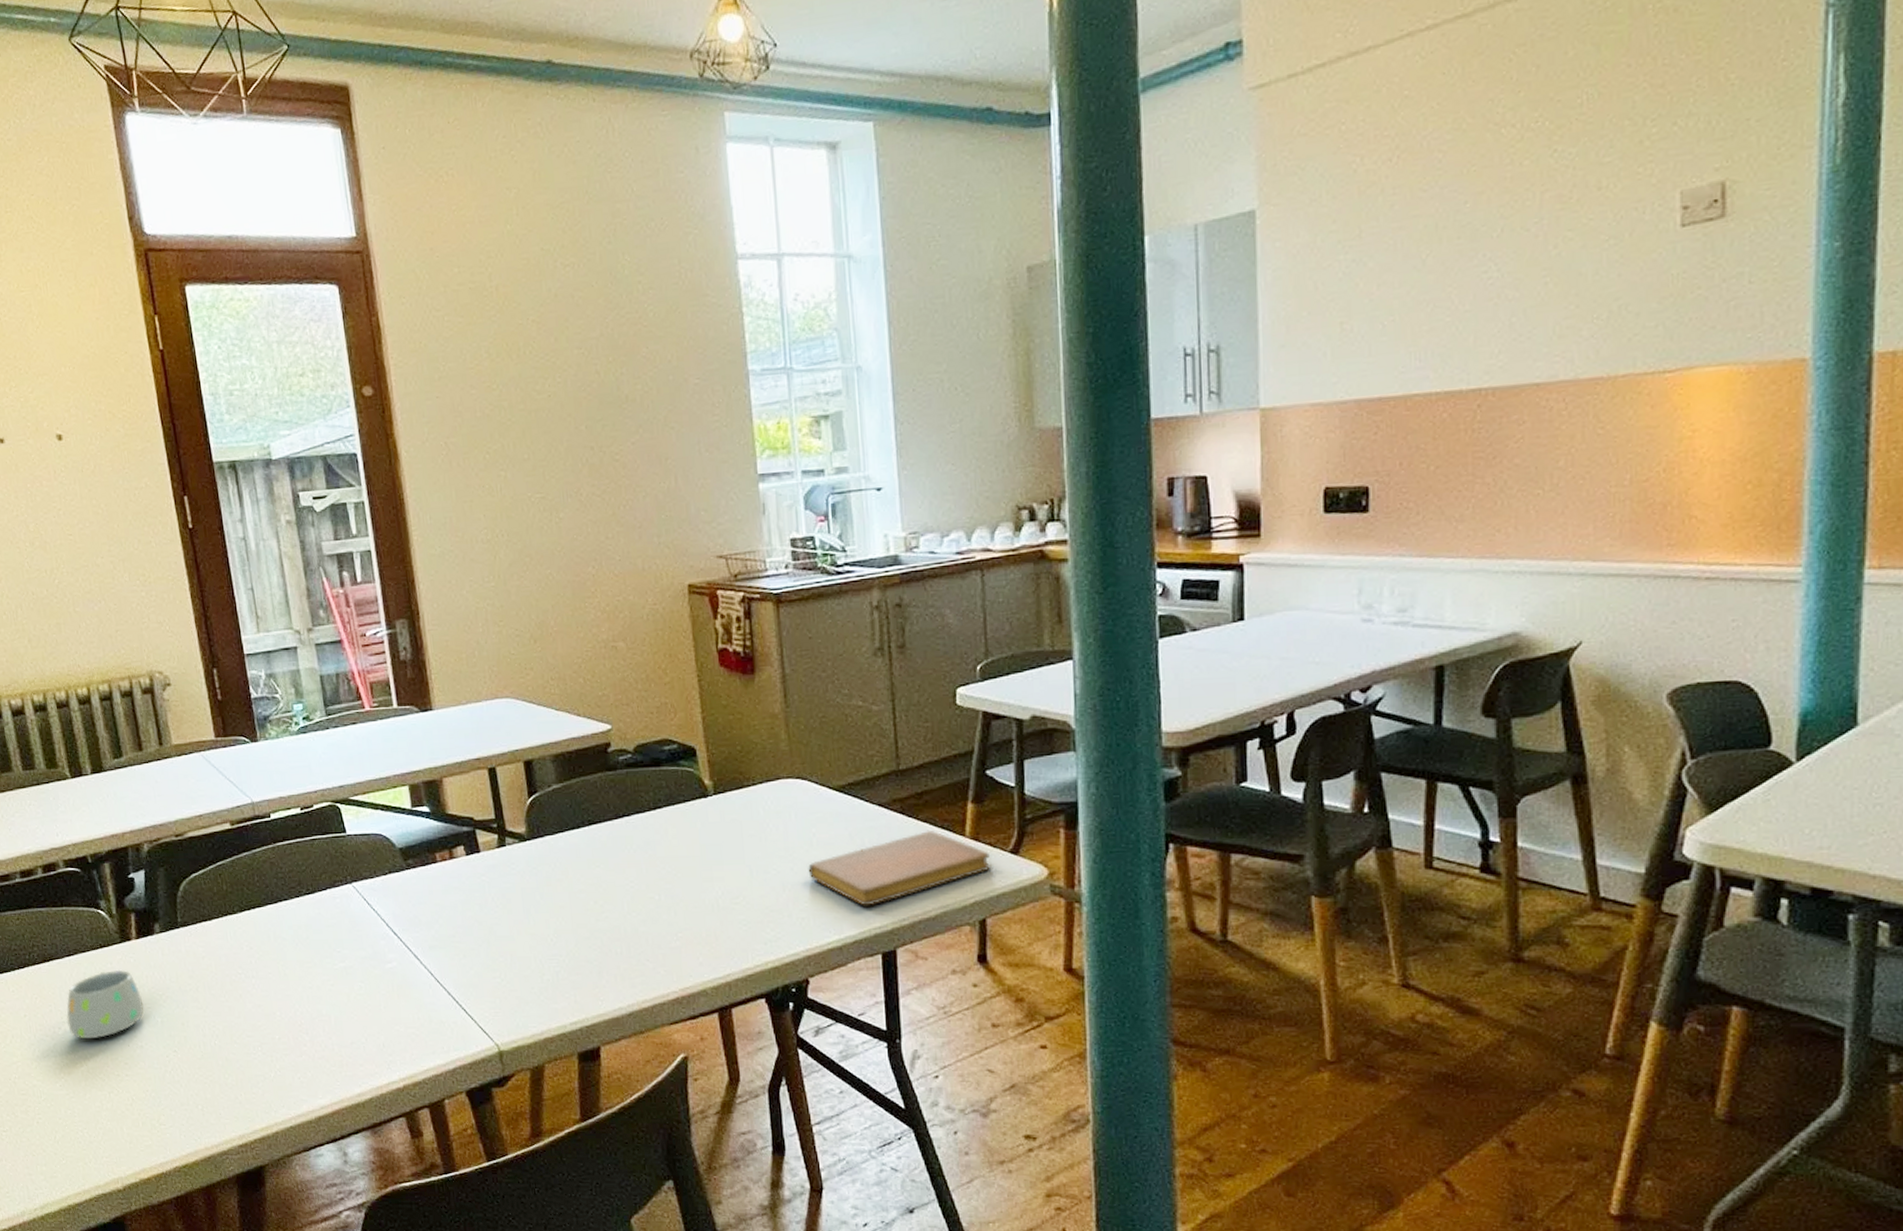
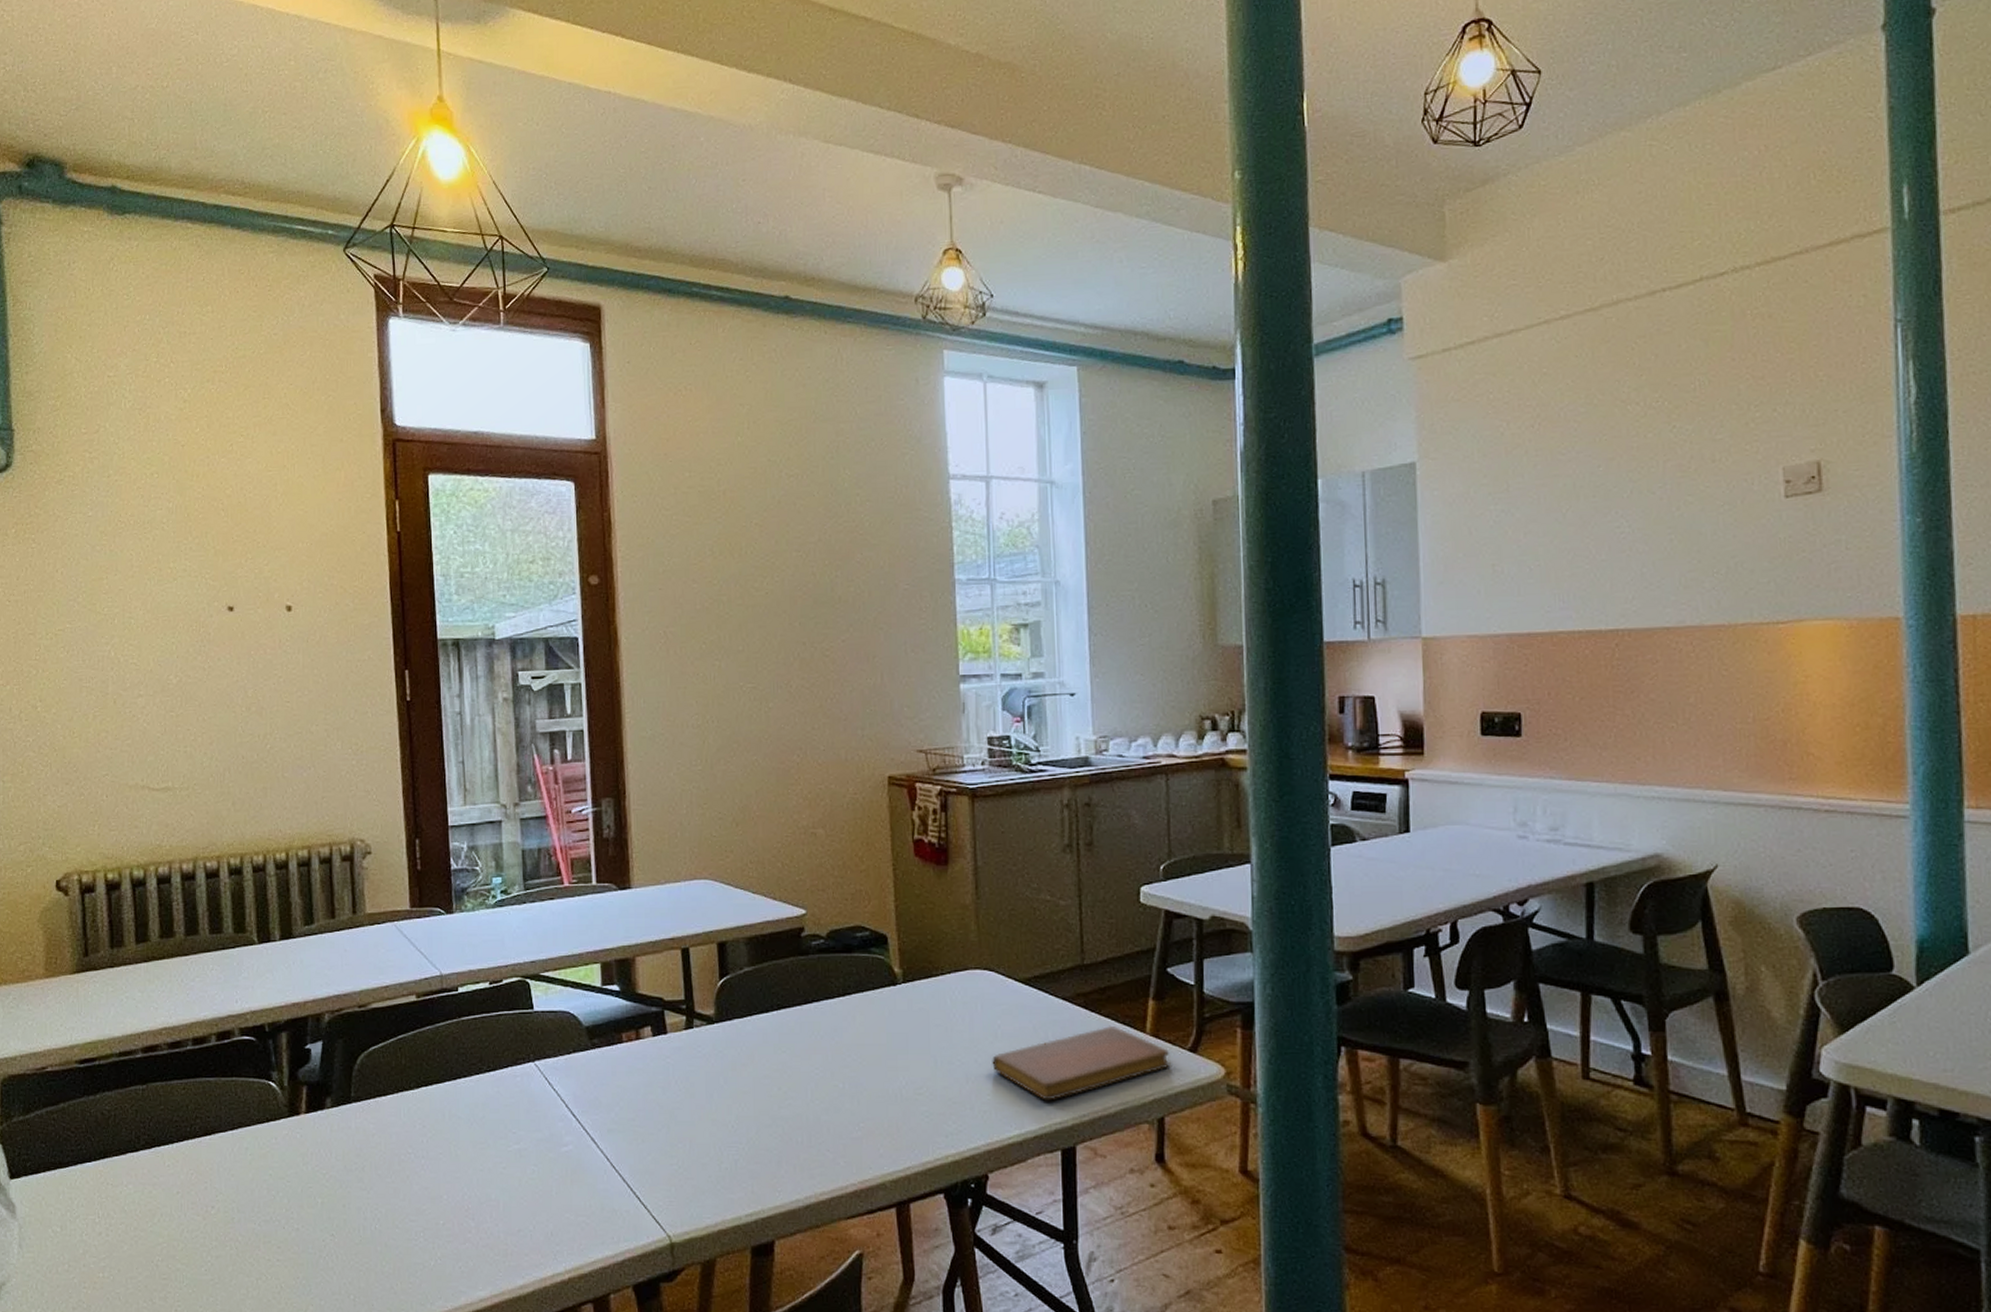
mug: present [66,969,144,1039] -> none [221,1145,305,1220]

